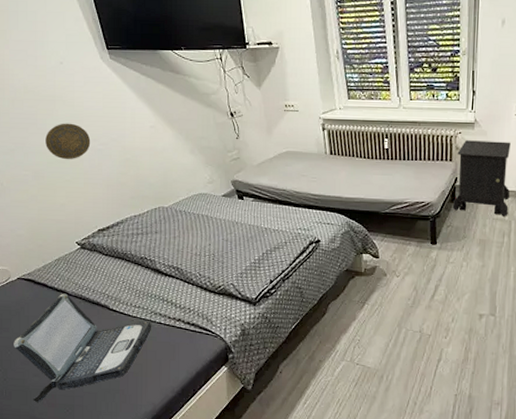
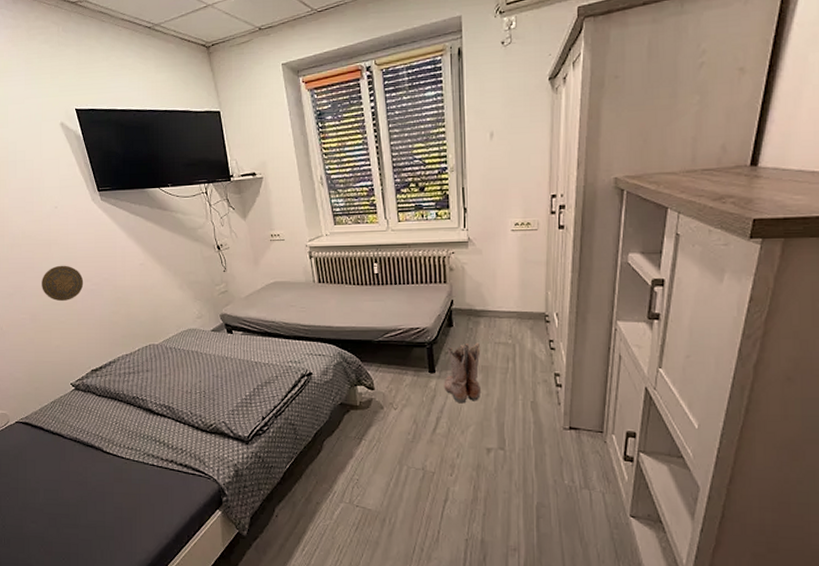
laptop: present [14,293,152,402] -> none [12,436,145,550]
boots: none [443,218,480,273] -> present [444,342,481,404]
nightstand: present [452,140,511,217] -> none [449,259,512,340]

